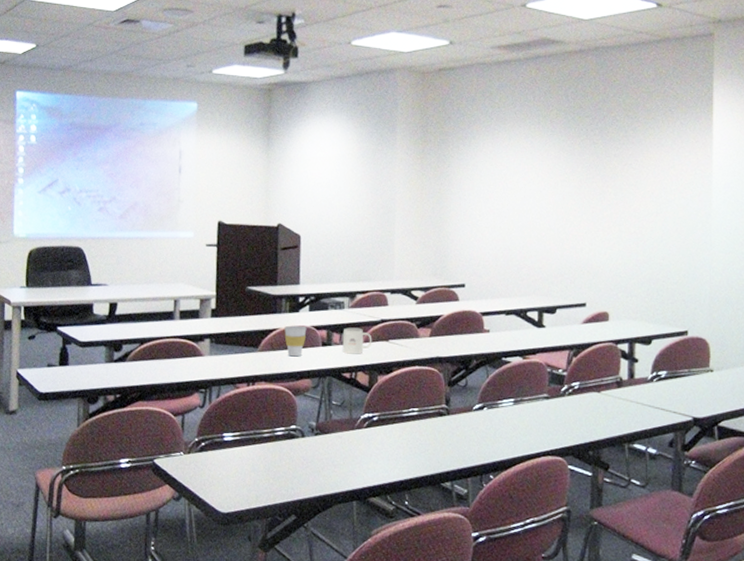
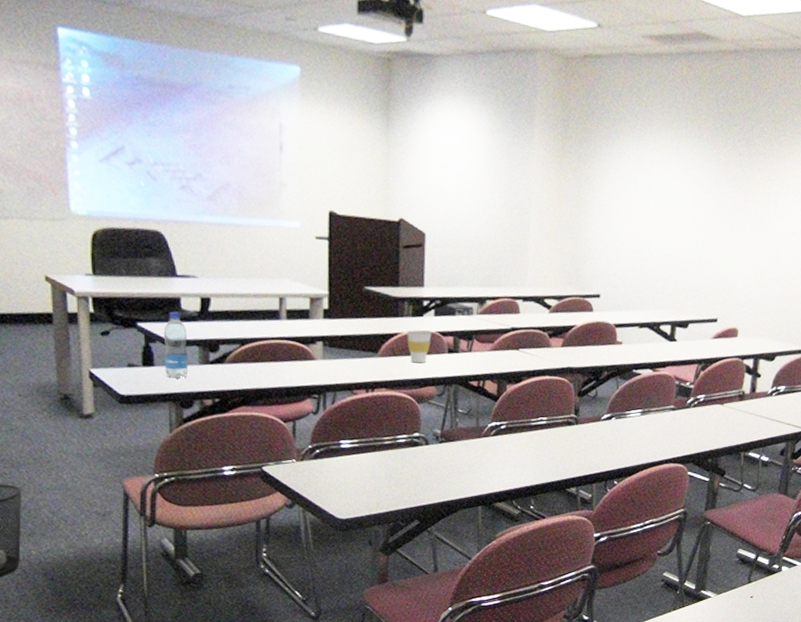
bottle: none [77,316,97,376] -> present [163,311,187,378]
mug: present [342,327,372,354] -> none [470,334,502,363]

